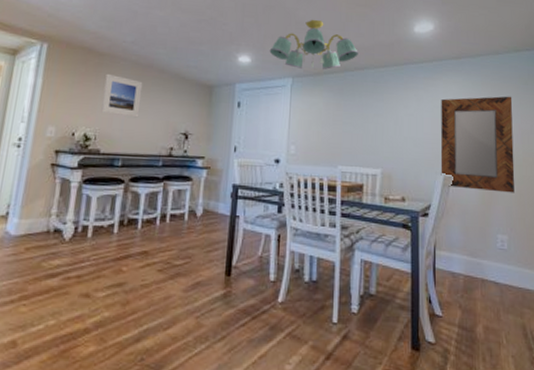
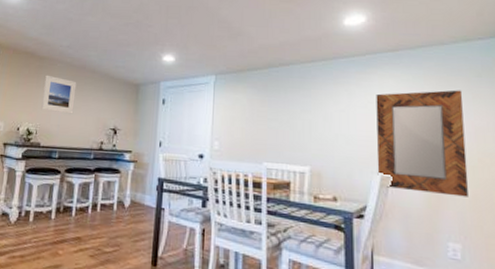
chandelier: present [269,19,358,69] -> none [192,17,283,66]

